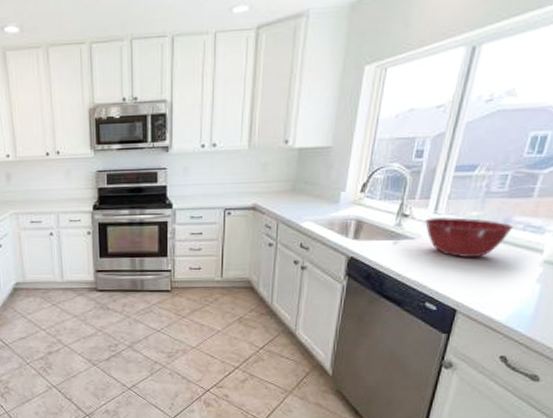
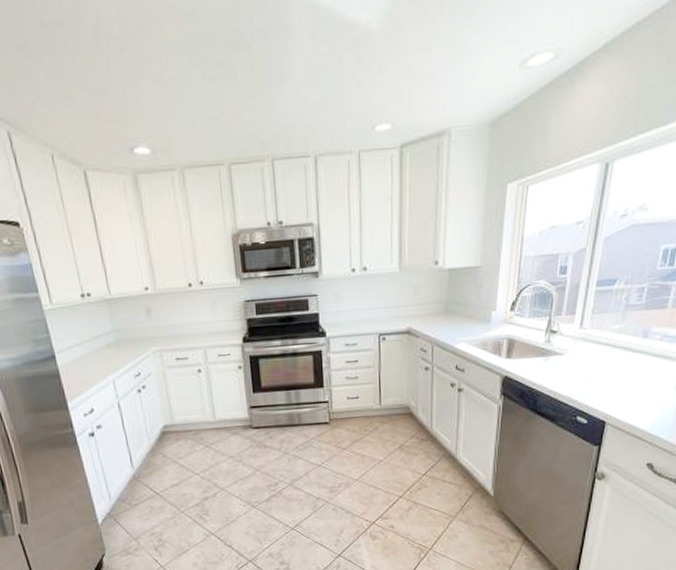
mixing bowl: present [425,216,514,258] -> none [572,331,652,371]

